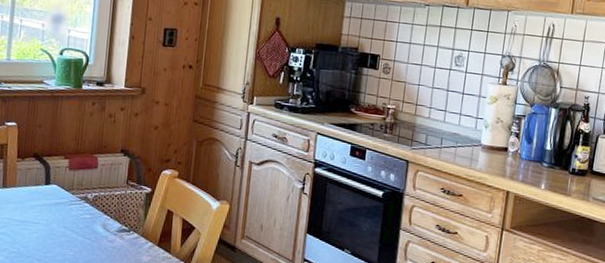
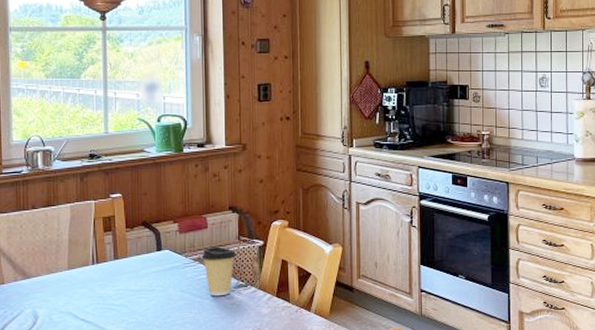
coffee cup: none [88,187,123,238] -> present [201,247,236,297]

